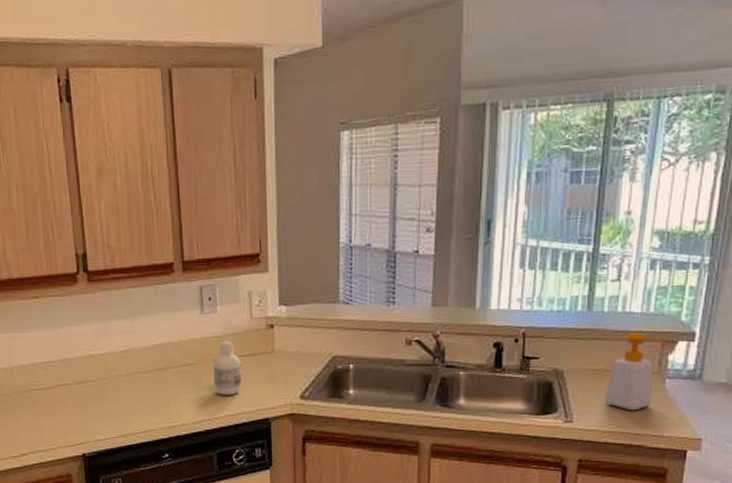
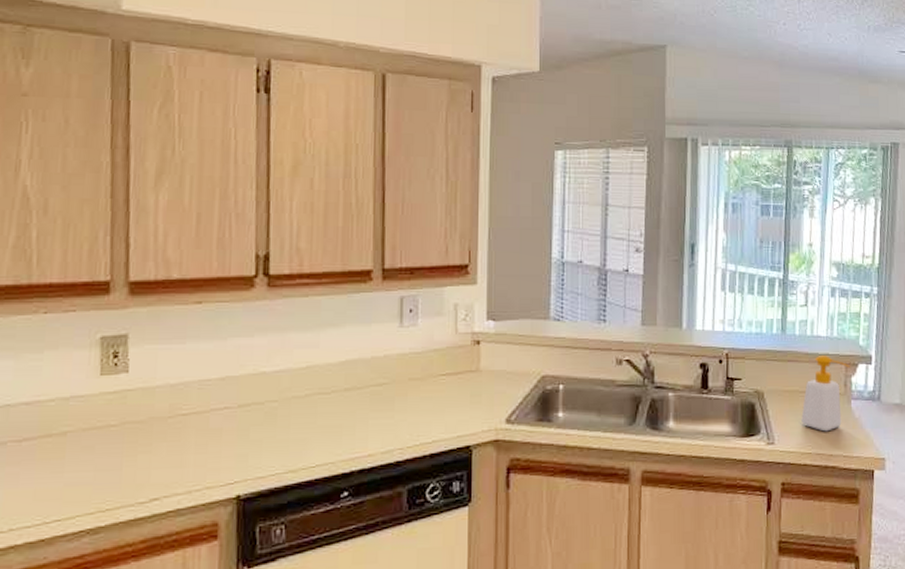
bottle: present [213,341,242,395] -> none [409,357,442,420]

